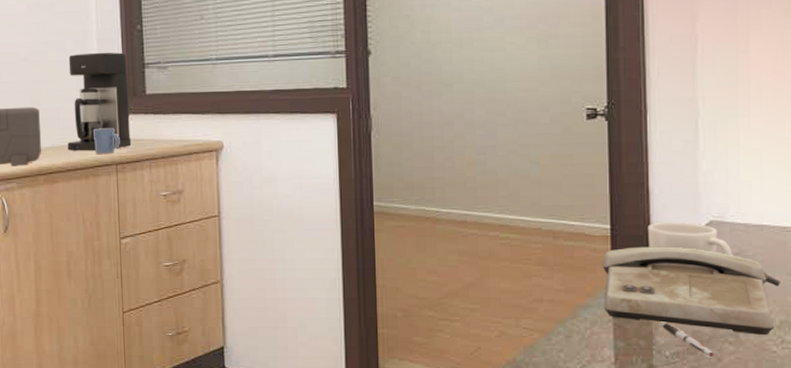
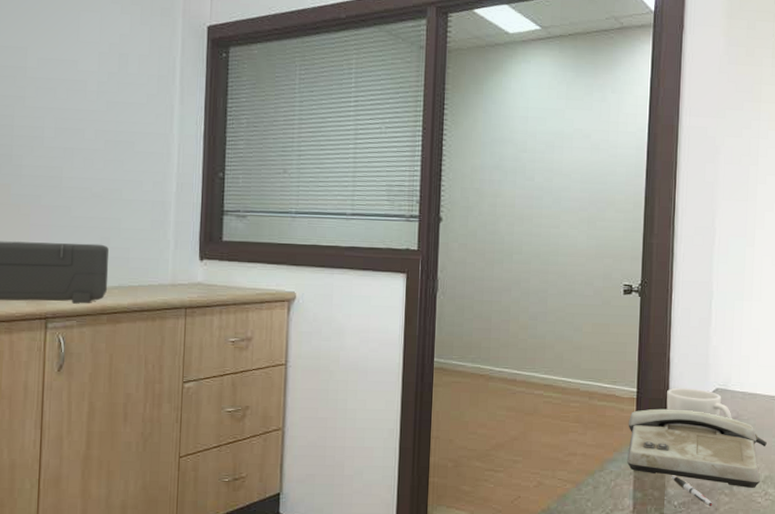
coffee maker: present [67,52,132,152] -> none [135,195,206,294]
mug: present [93,128,120,155] -> none [164,271,192,298]

